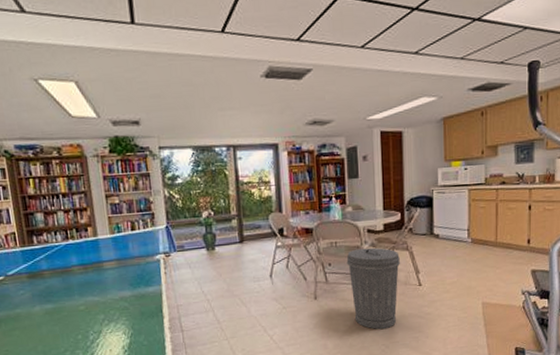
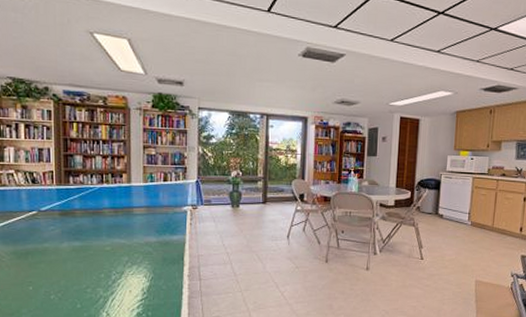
trash can: present [346,247,401,329] -> none [358,220,407,295]

